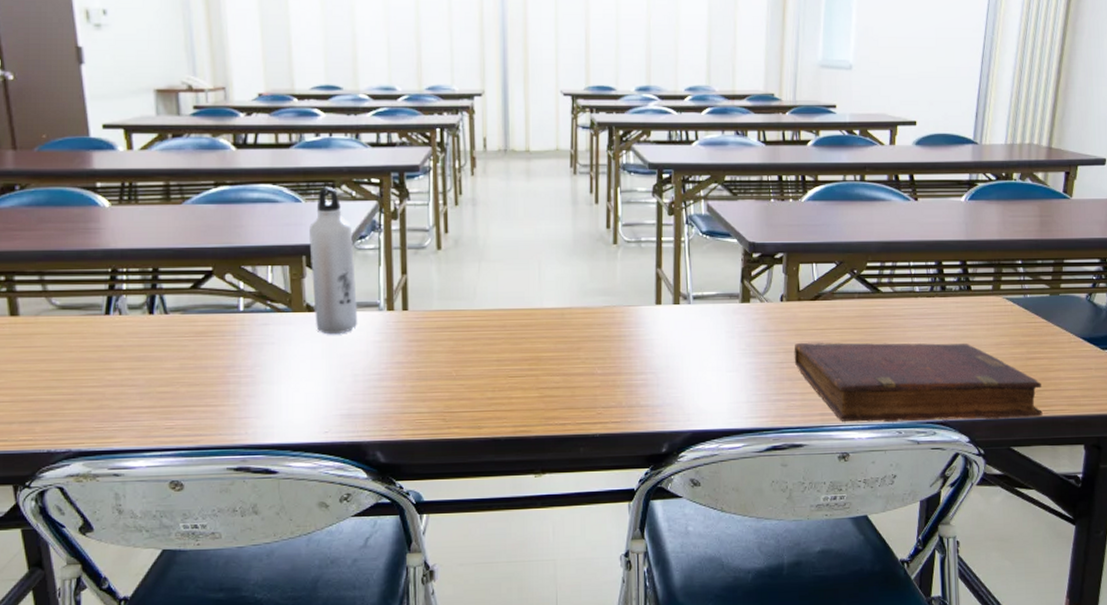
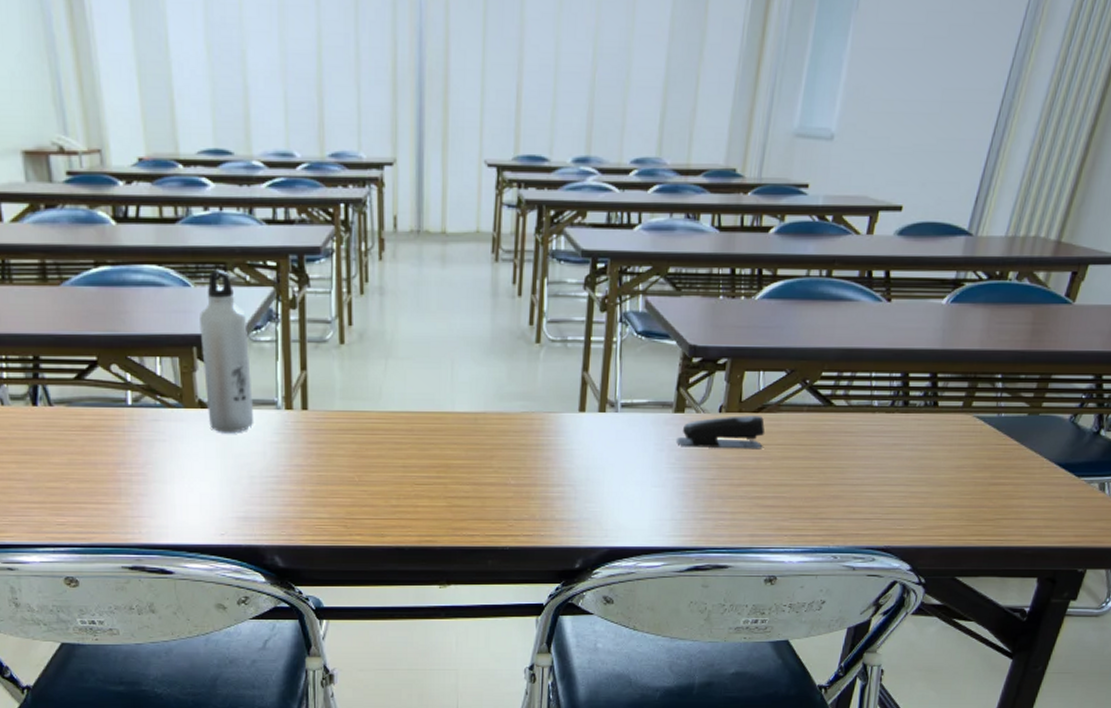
stapler: none [746,303,824,334] -> present [677,415,765,450]
diary: present [794,342,1043,422] -> none [727,459,1001,548]

